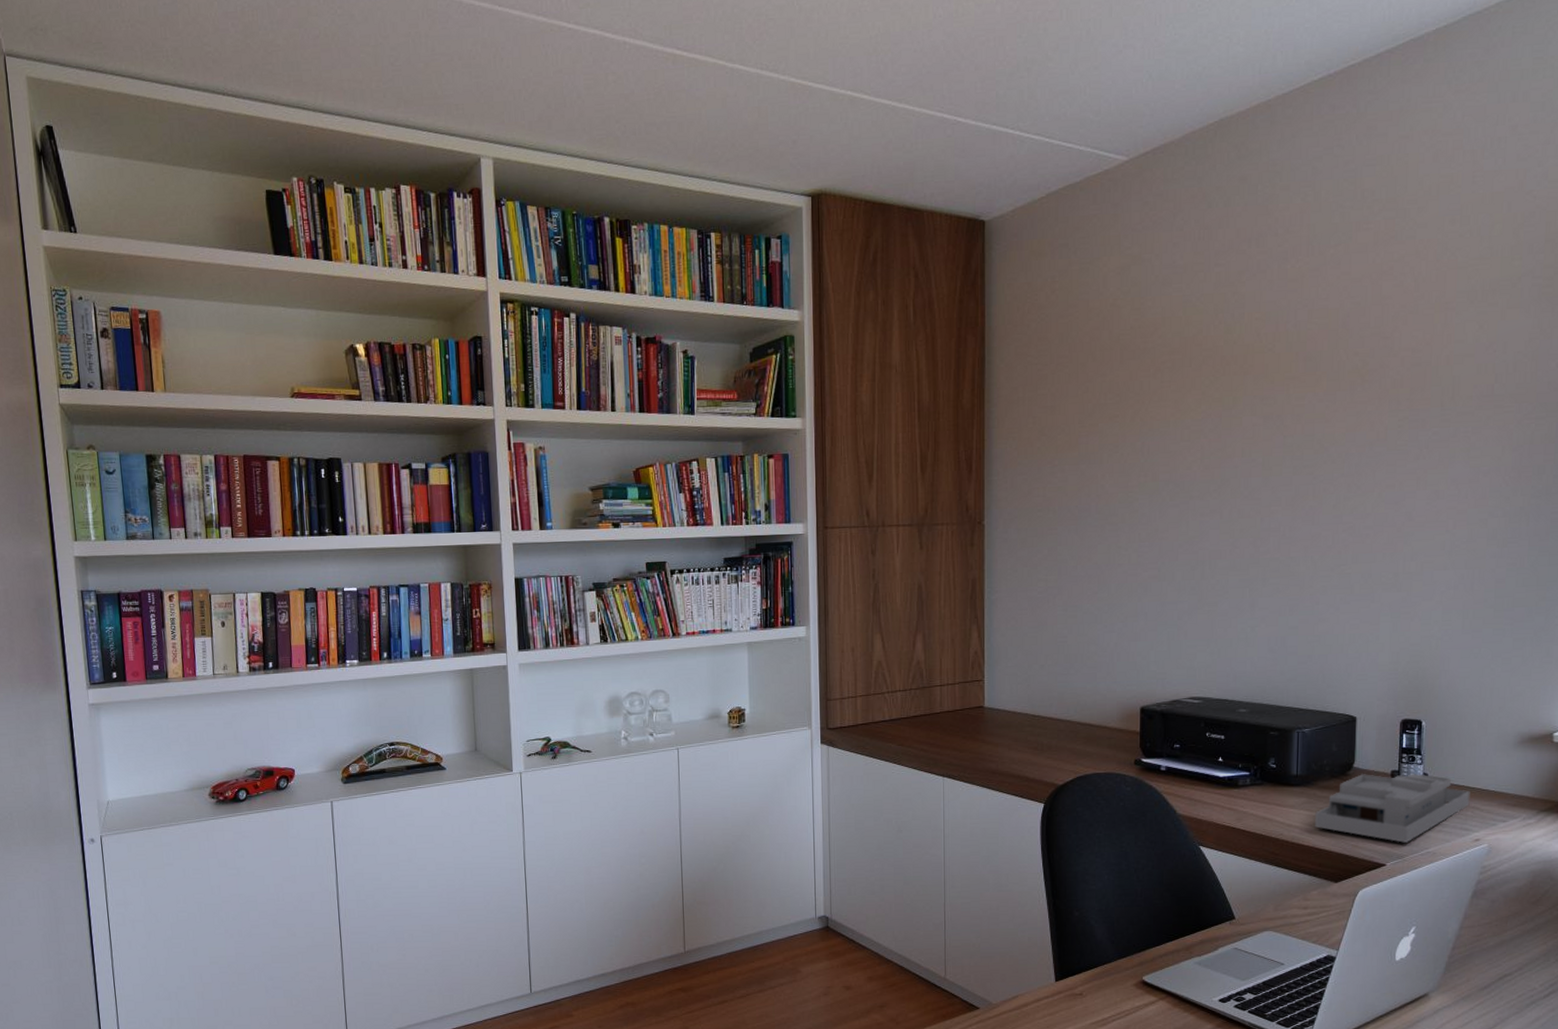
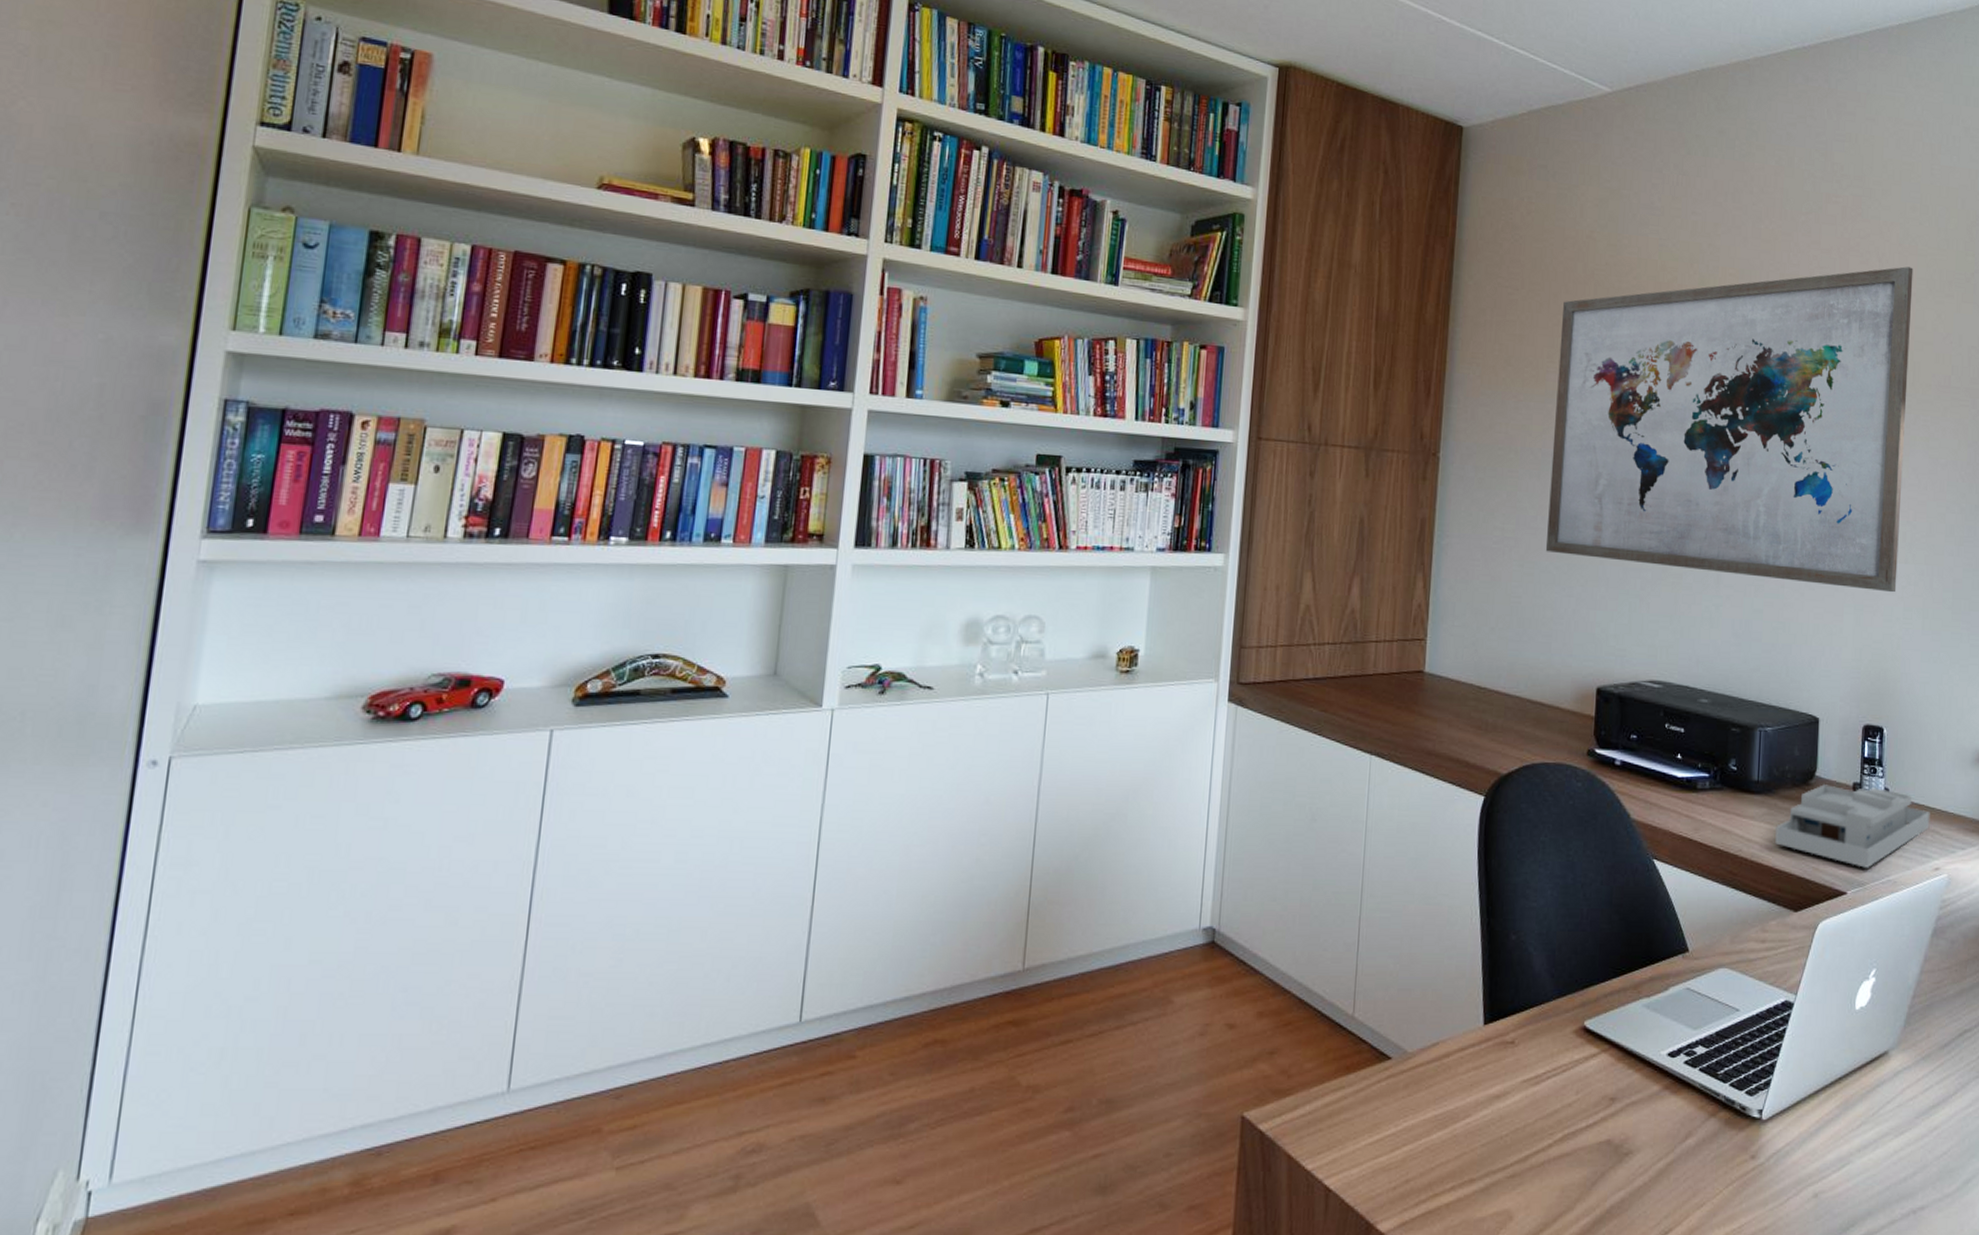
wall art: none [1086,282,1453,599] -> present [1545,266,1913,593]

